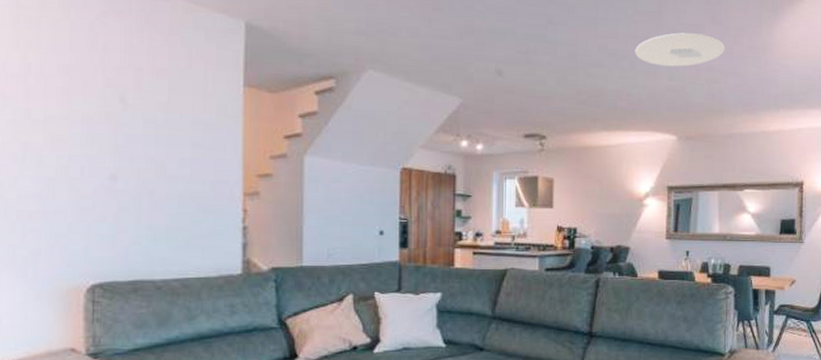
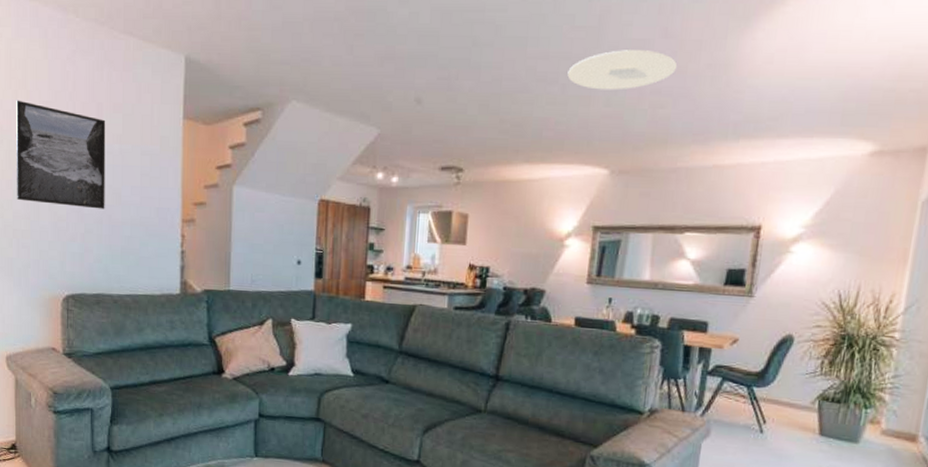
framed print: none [23,62,147,184] -> present [15,100,106,209]

